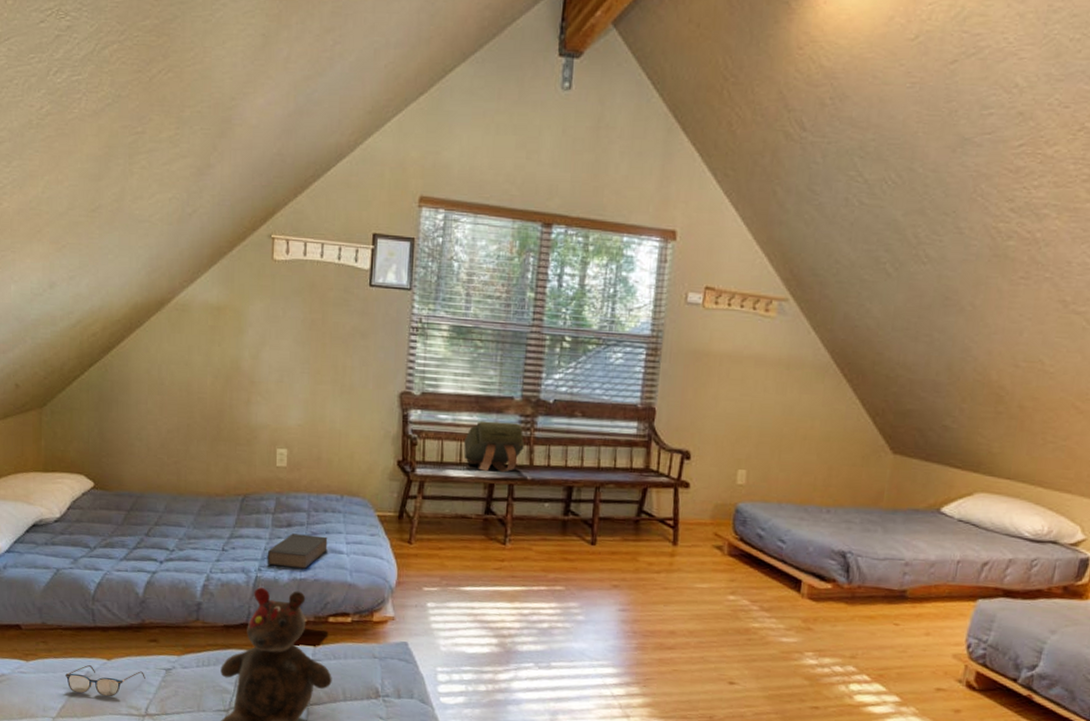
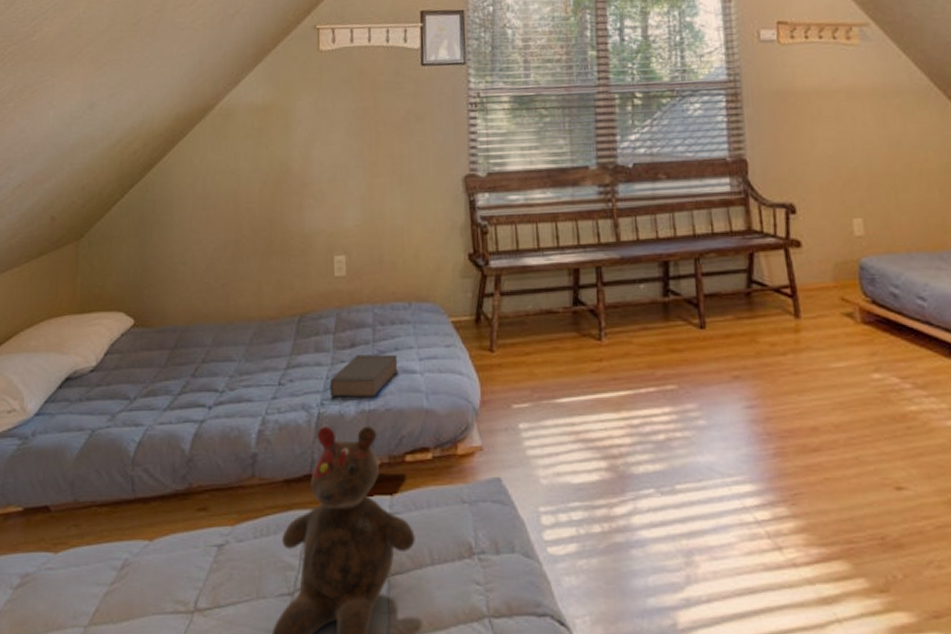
glasses: present [65,665,145,697] -> none [100,550,194,591]
backpack: present [464,421,524,472] -> none [540,195,607,256]

